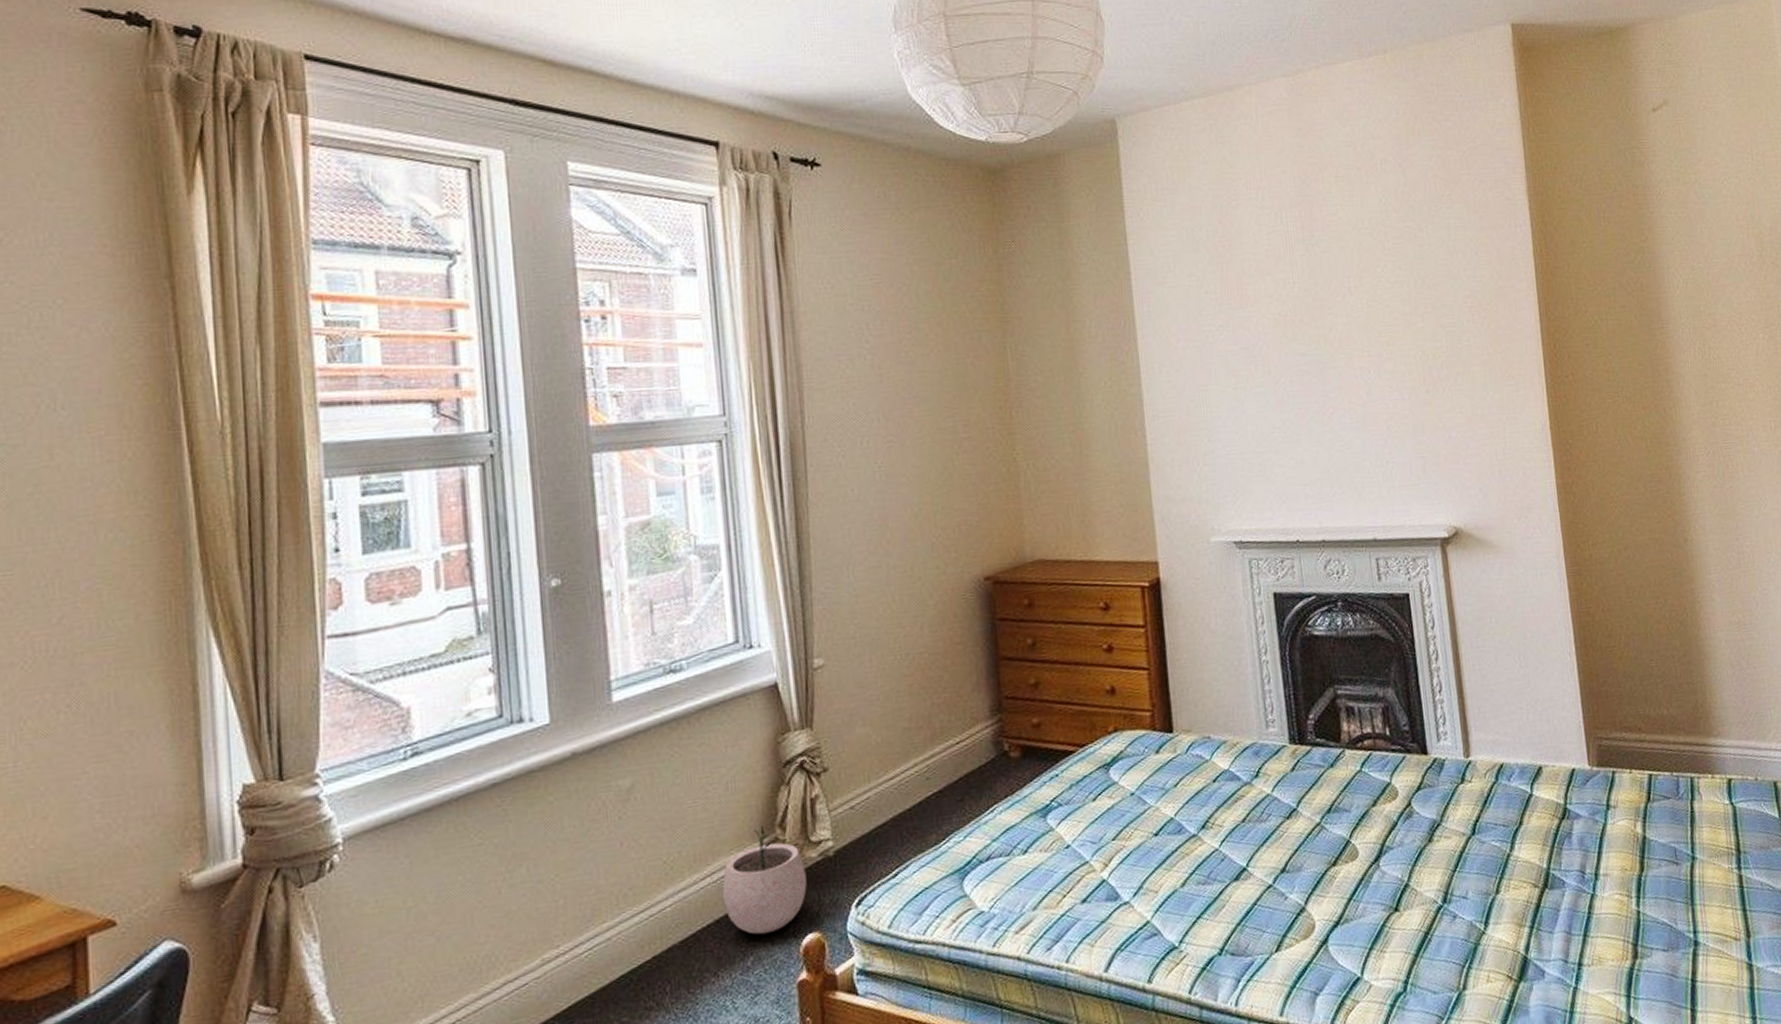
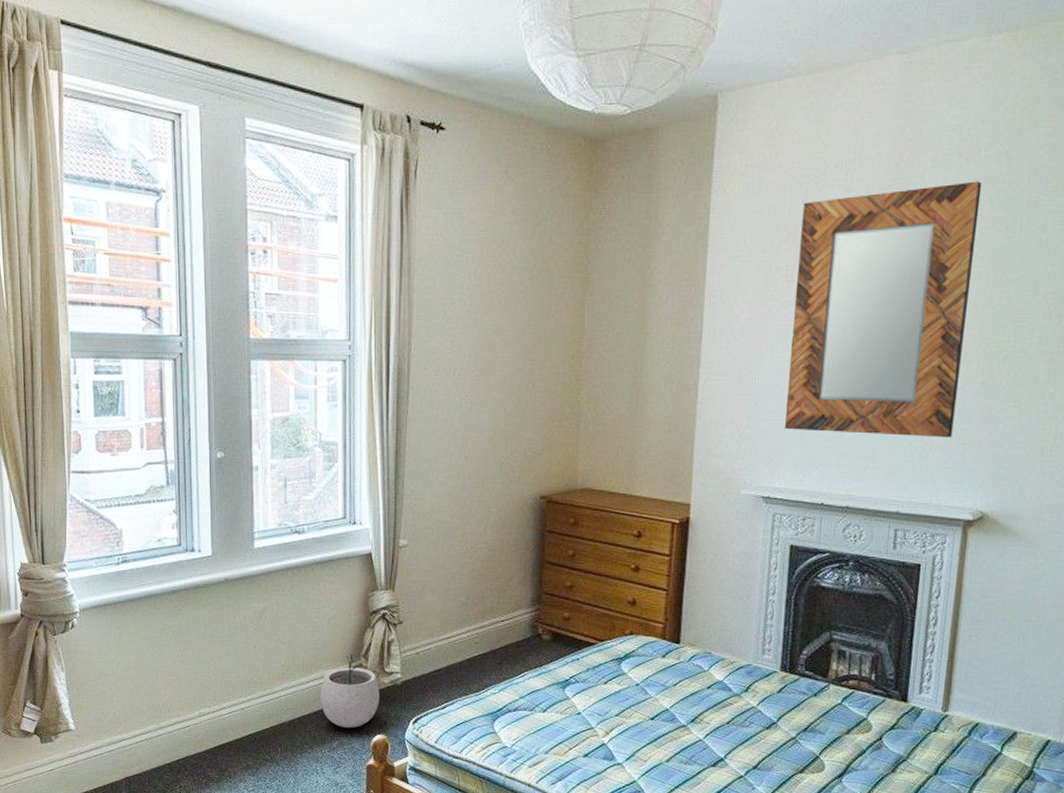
home mirror: none [1220,193,1410,464] -> present [785,181,982,438]

